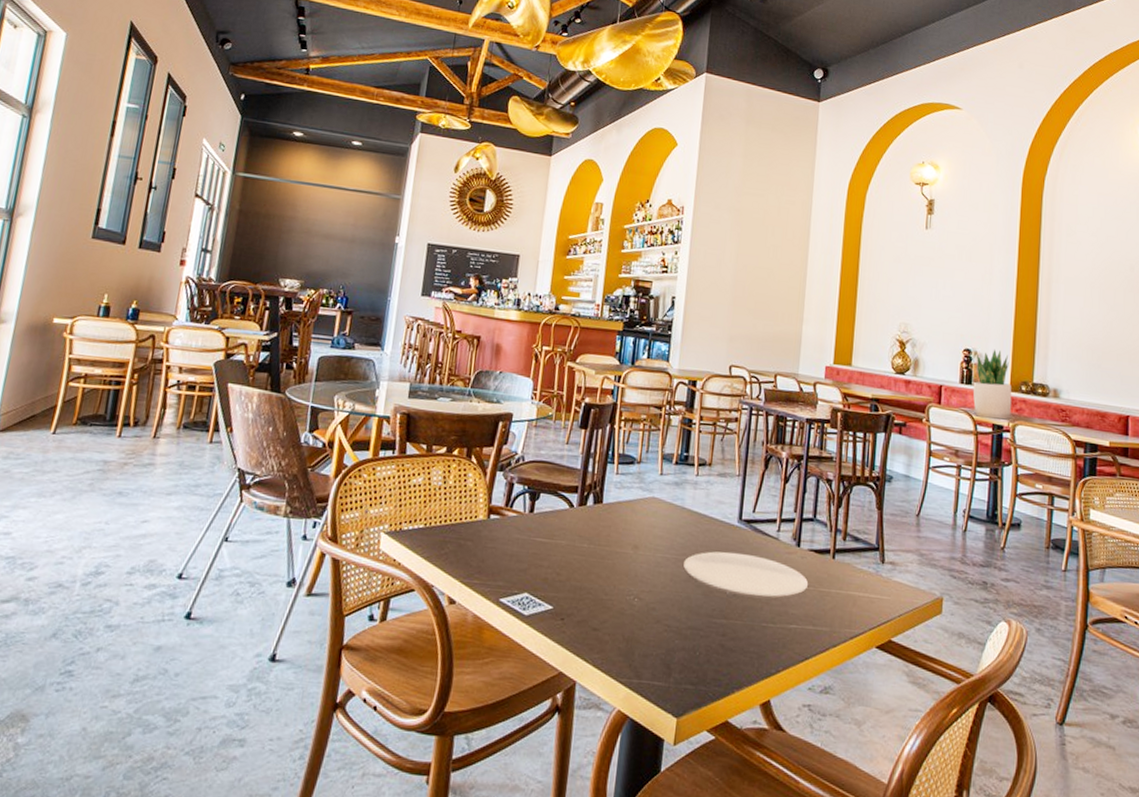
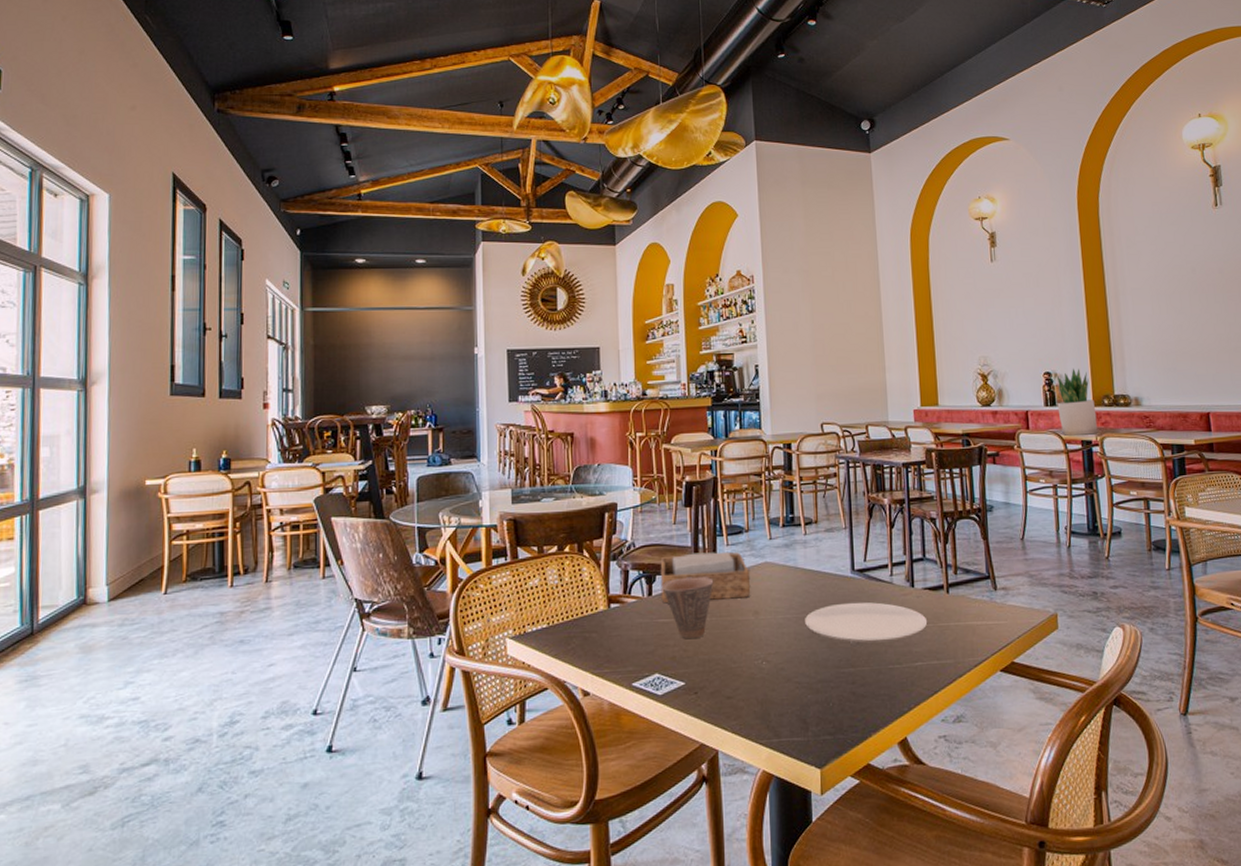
napkin holder: none [542,475,635,531] -> present [660,551,751,602]
cup: none [544,499,598,564] -> present [662,576,714,640]

